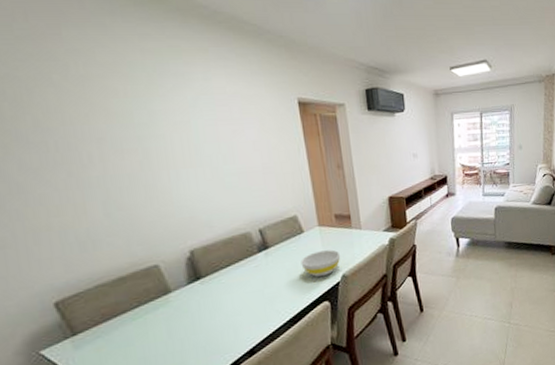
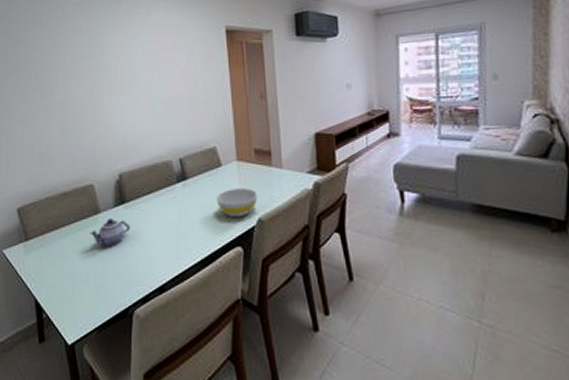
teapot: none [160,295,211,324] -> present [90,217,131,246]

